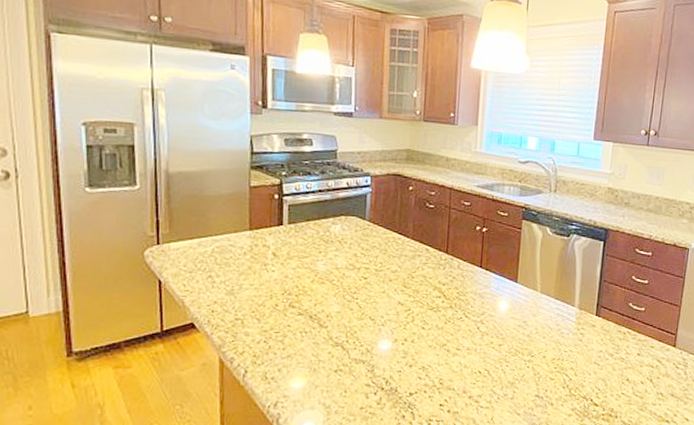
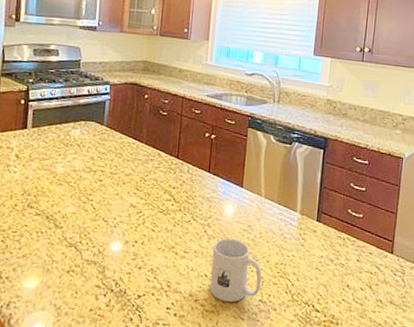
mug: none [483,334,538,399] -> present [209,238,262,303]

